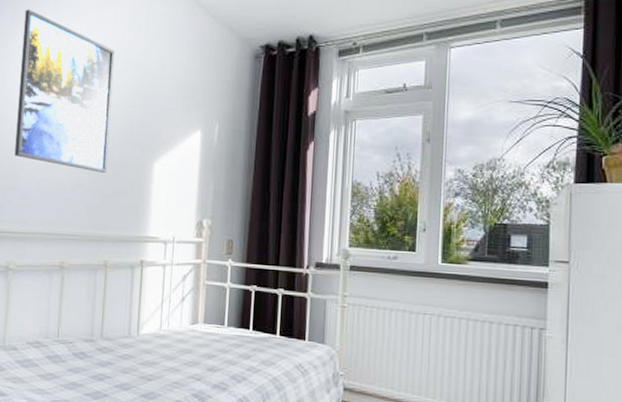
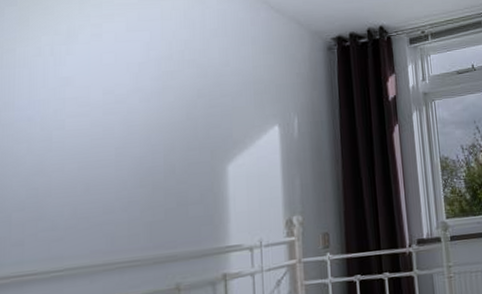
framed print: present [14,9,115,173] -> none [36,9,168,185]

